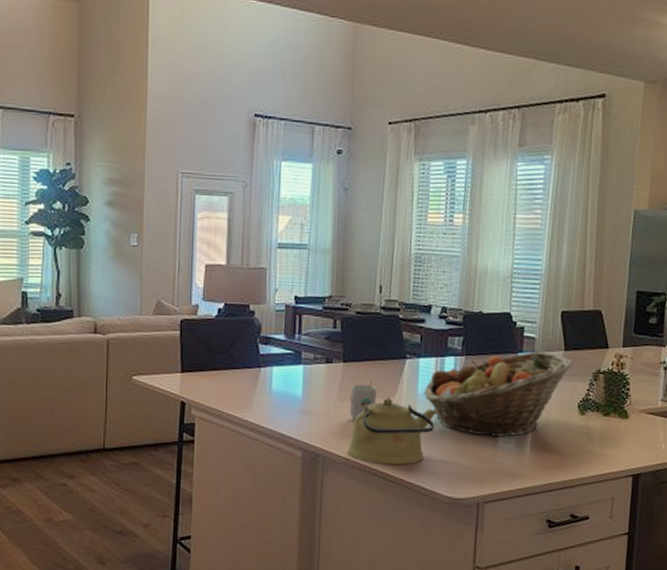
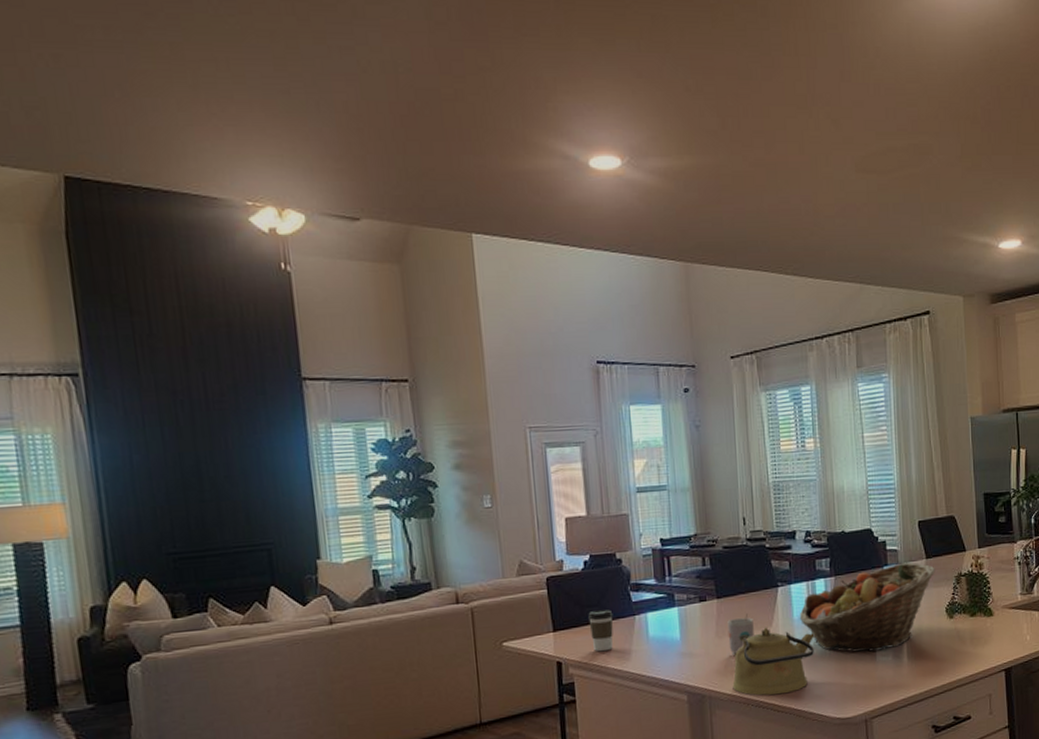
coffee cup: none [216,358,240,398] -> present [588,609,613,652]

